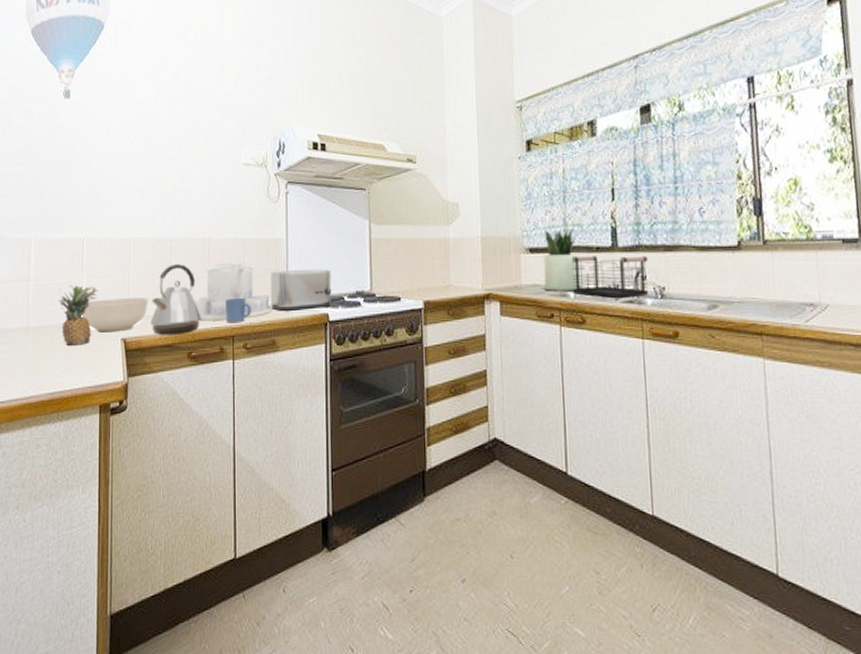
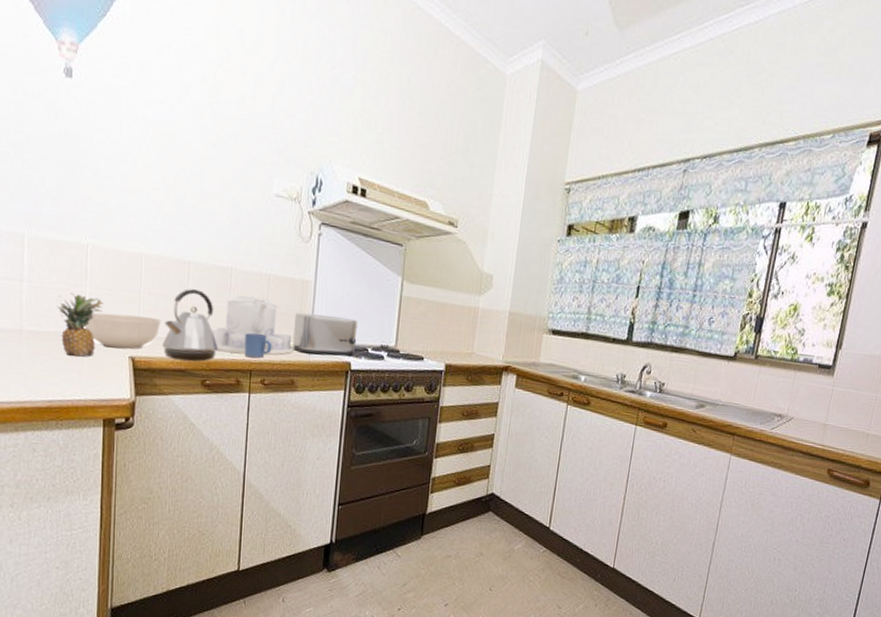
planter: present [540,228,584,292] -> none [556,314,598,375]
dish rack: present [571,255,649,298] -> none [584,344,656,389]

